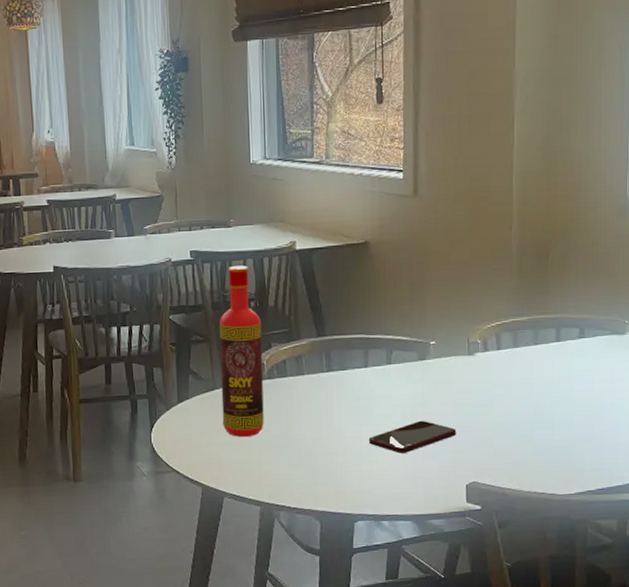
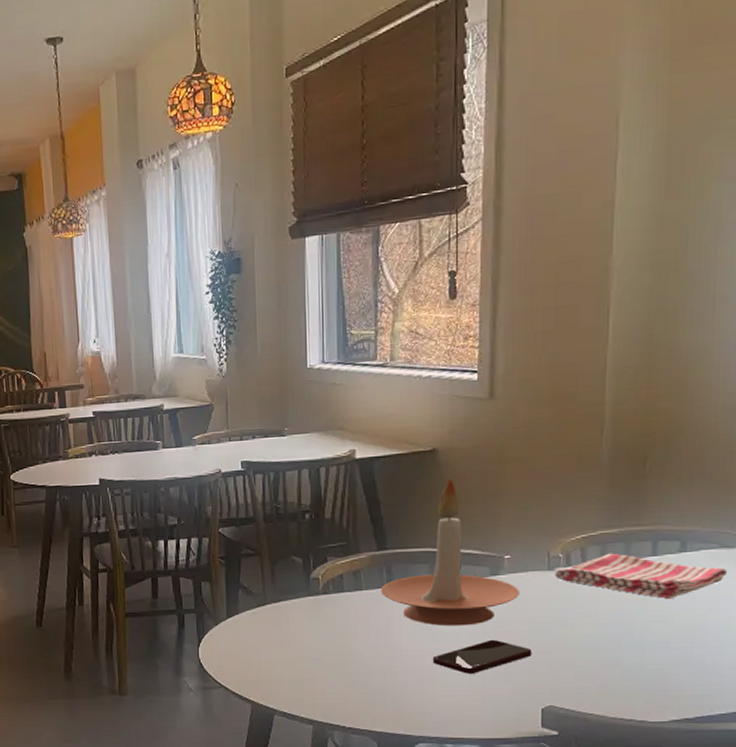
bottle: present [219,265,264,438] -> none [271,476,318,654]
candle holder: none [321,270,444,409] -> present [381,479,519,626]
dish towel: none [474,339,619,382] -> present [555,553,728,600]

